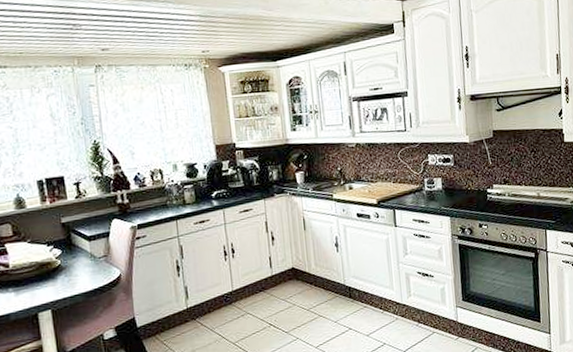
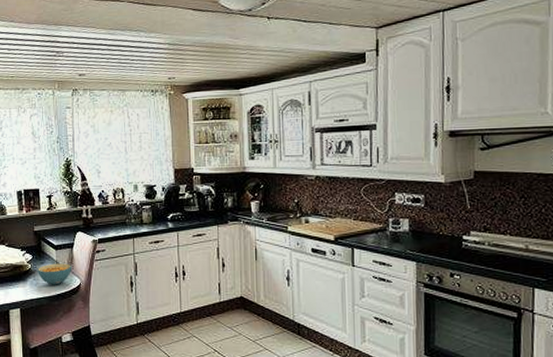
cereal bowl: none [69,254,110,280] -> present [38,263,72,285]

